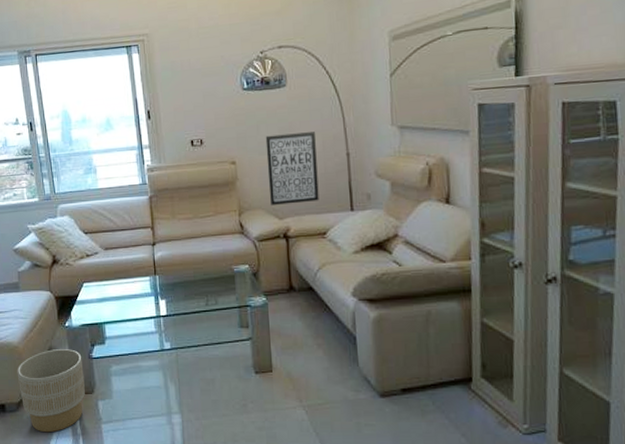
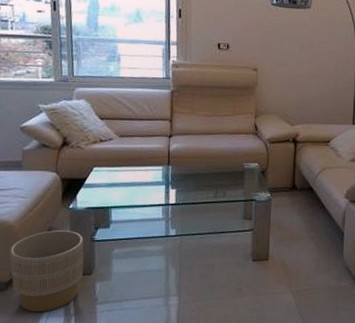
wall art: present [265,132,319,205] -> none [284,49,331,113]

